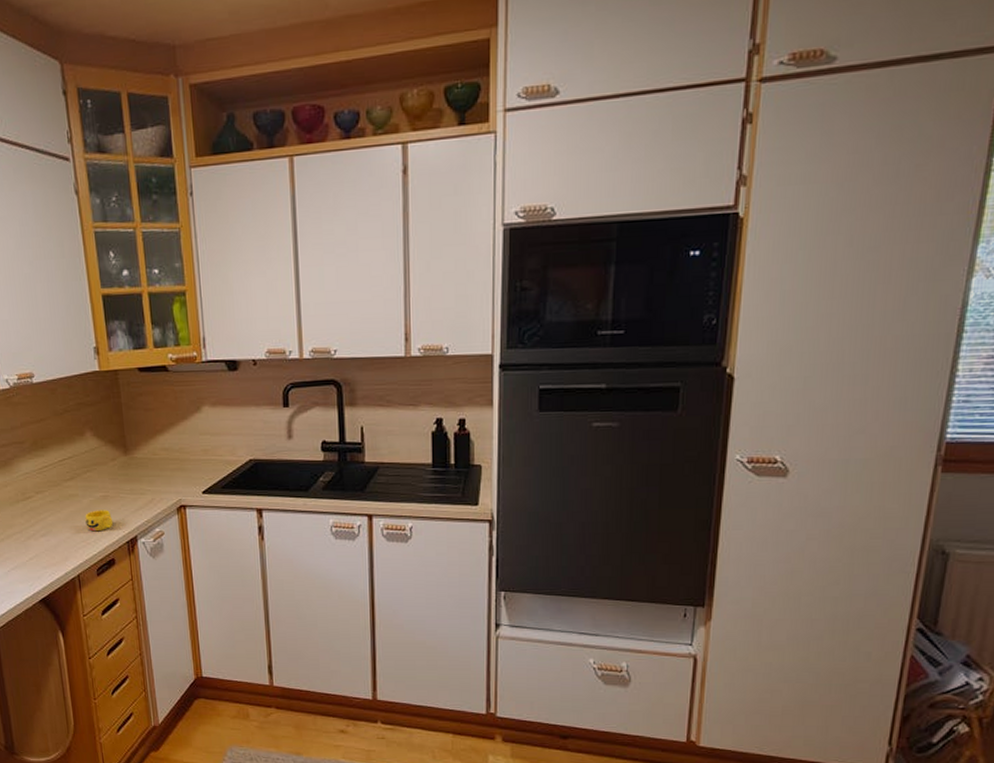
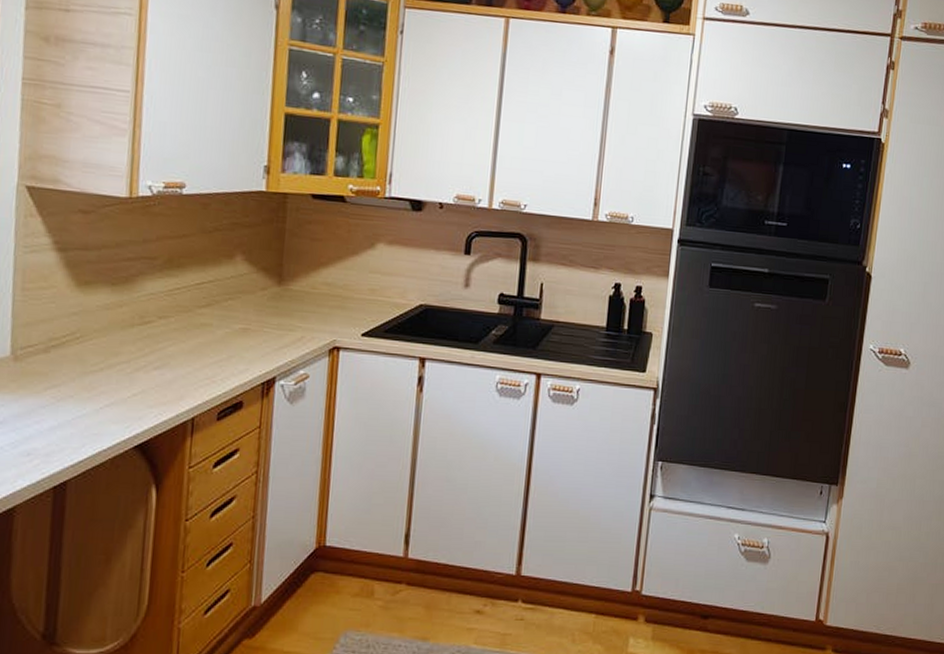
cup: present [85,510,114,532] -> none [214,343,250,369]

